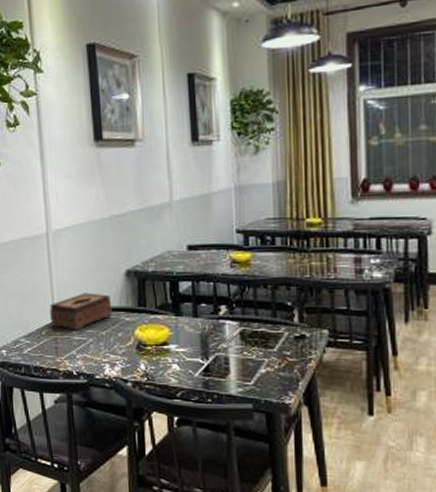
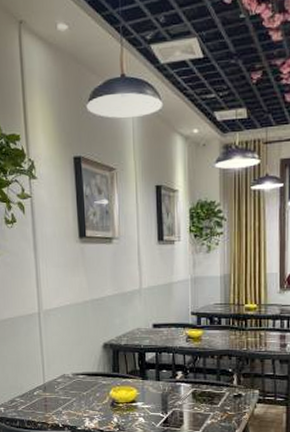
tissue box: present [49,293,113,330] -> none [40,361,92,391]

